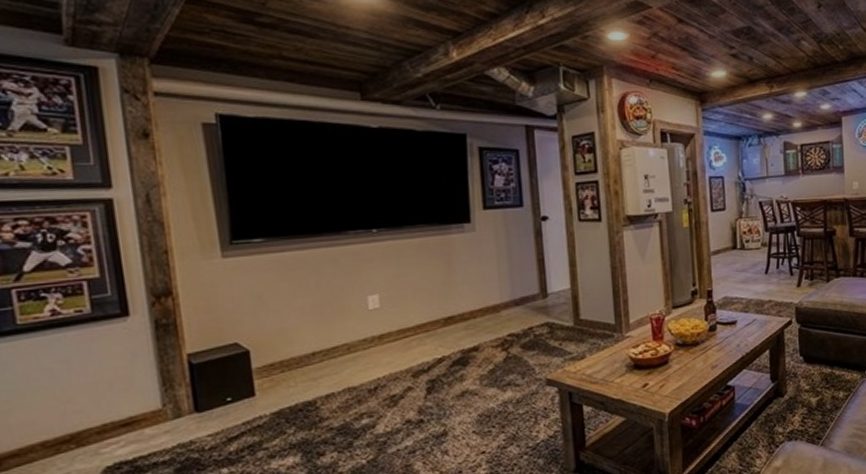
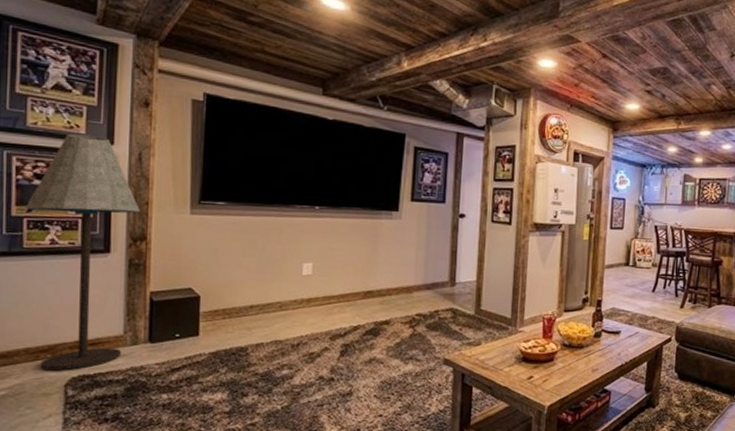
floor lamp: none [11,180,163,464] -> present [25,133,140,371]

